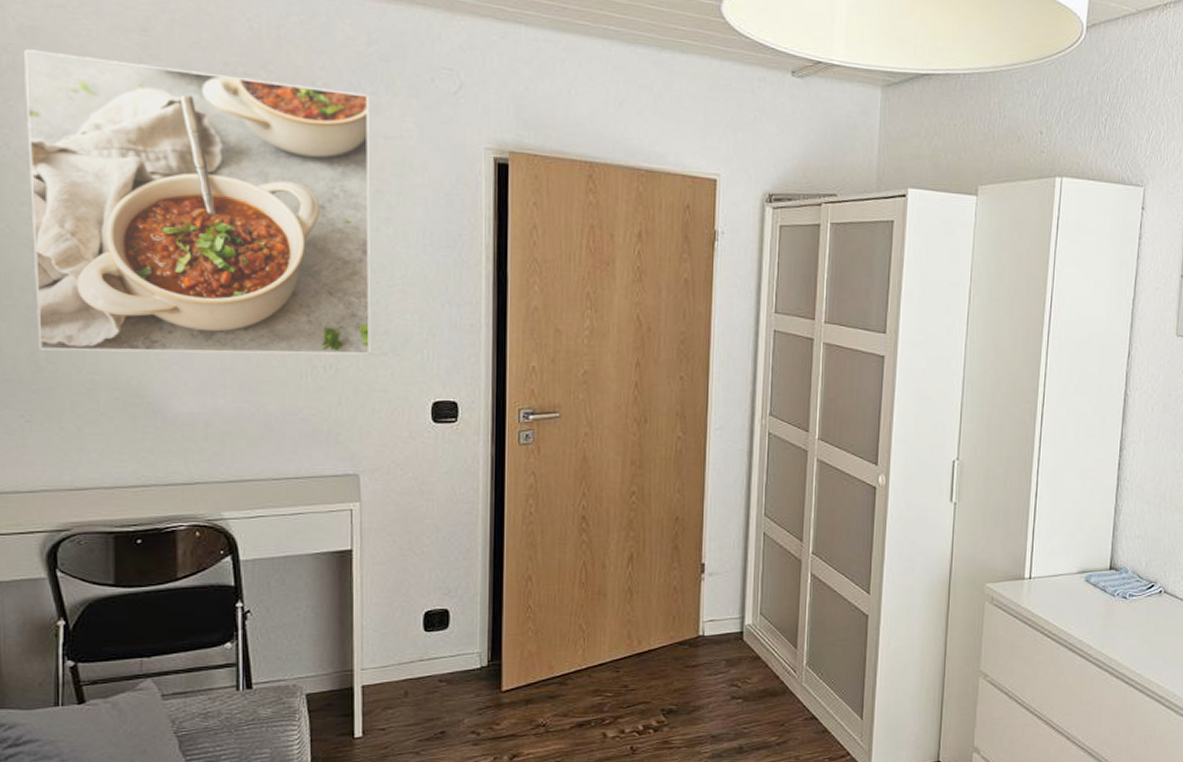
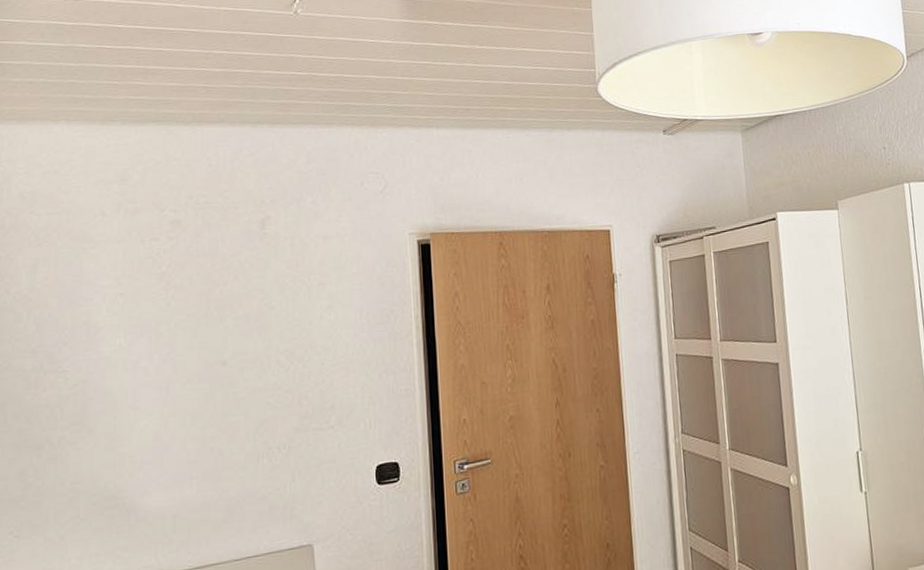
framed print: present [24,49,371,355] -> none [24,204,319,469]

